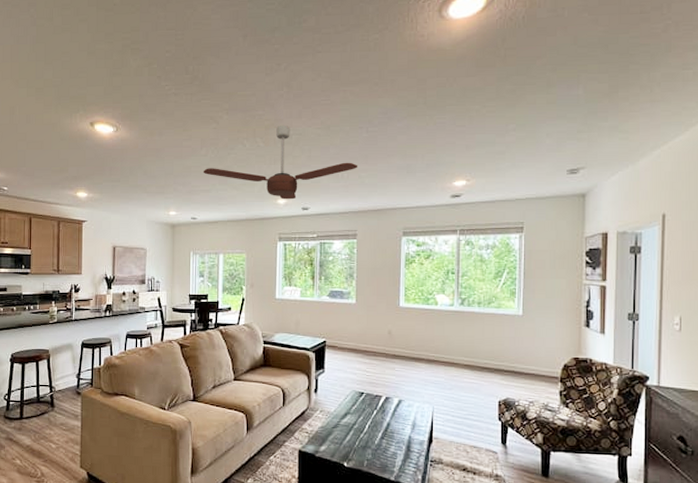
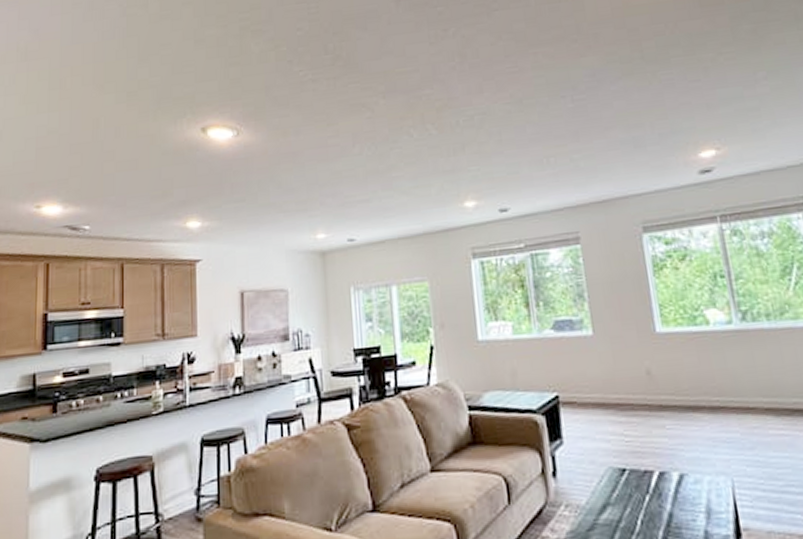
ceiling fan: present [203,126,358,200] -> none [358,104,568,201]

